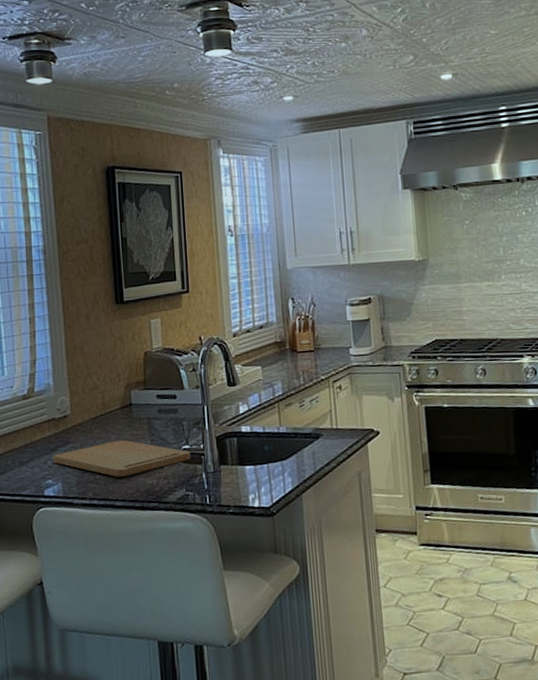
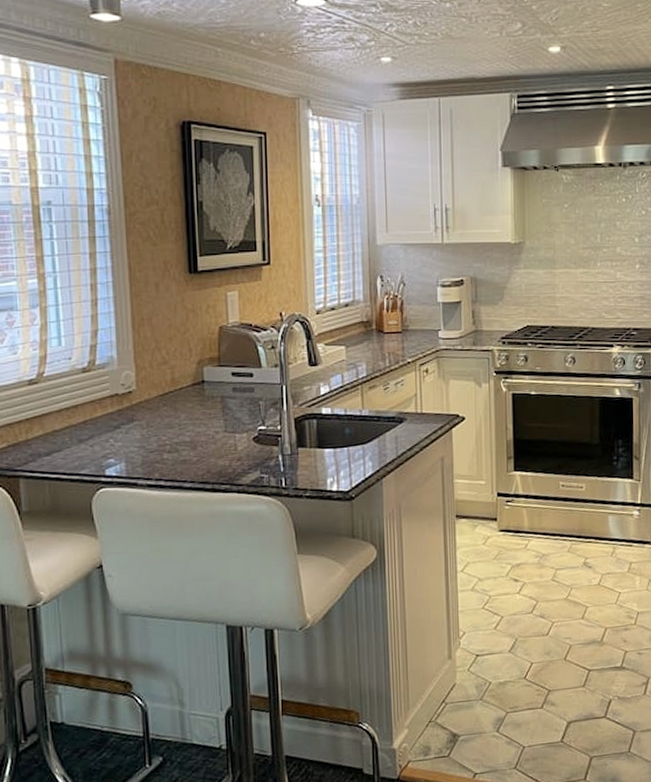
cutting board: present [53,440,191,477] -> none [115,418,267,458]

